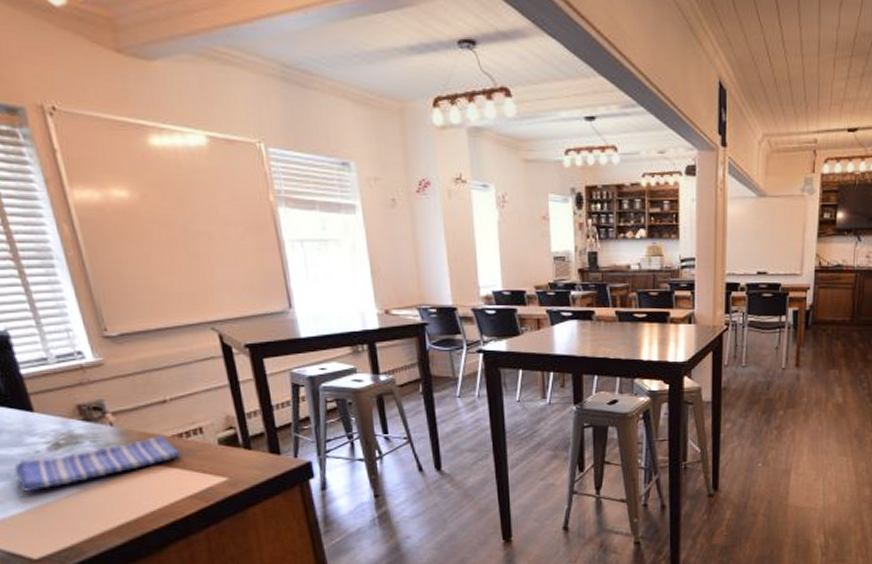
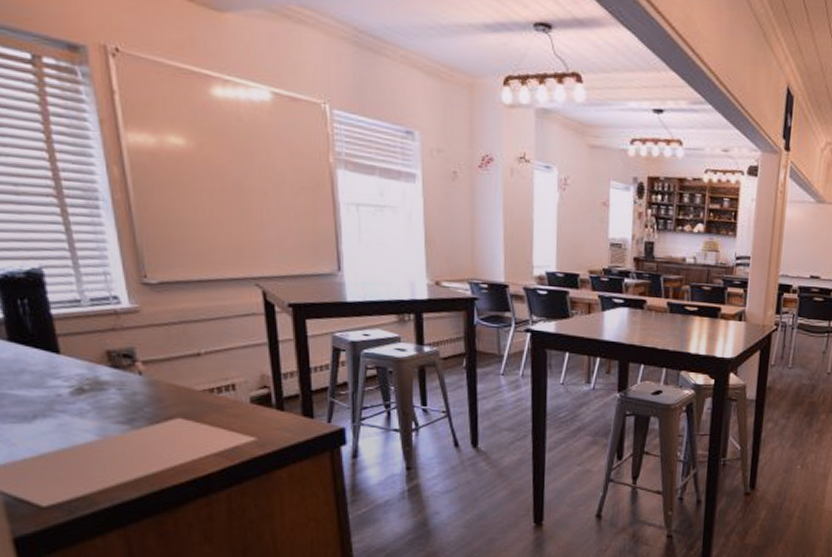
dish towel: present [14,435,181,493] -> none [32,388,210,437]

